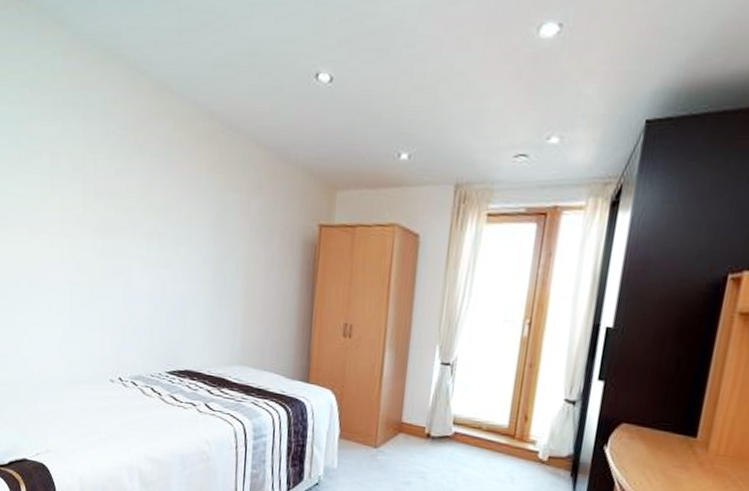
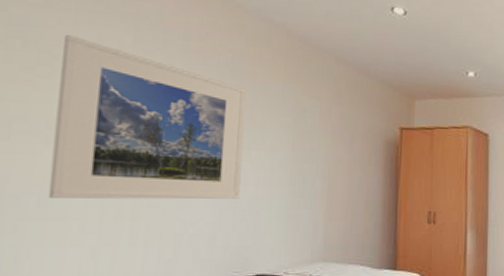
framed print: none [35,129,175,295] -> present [48,34,246,200]

